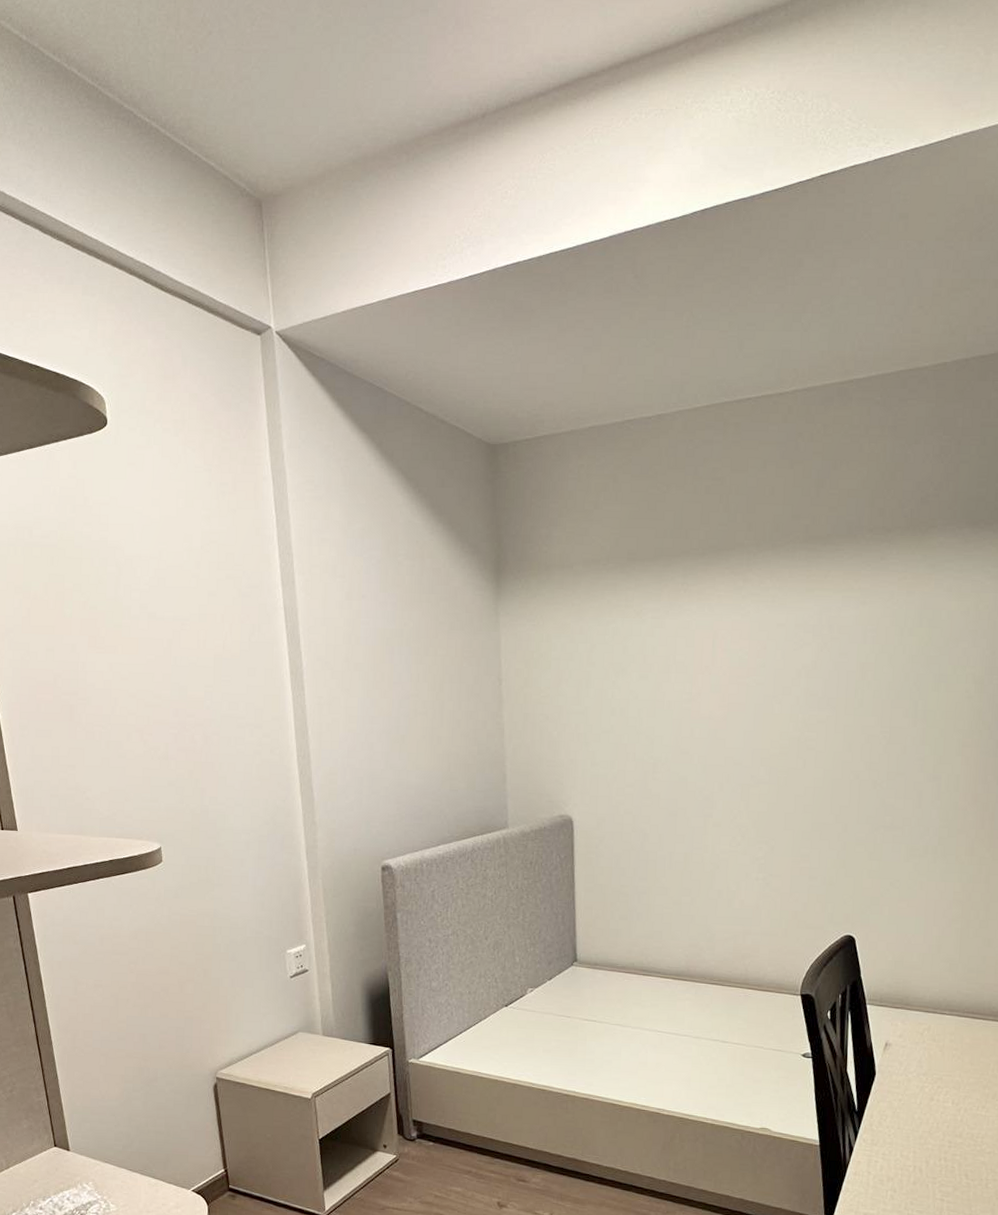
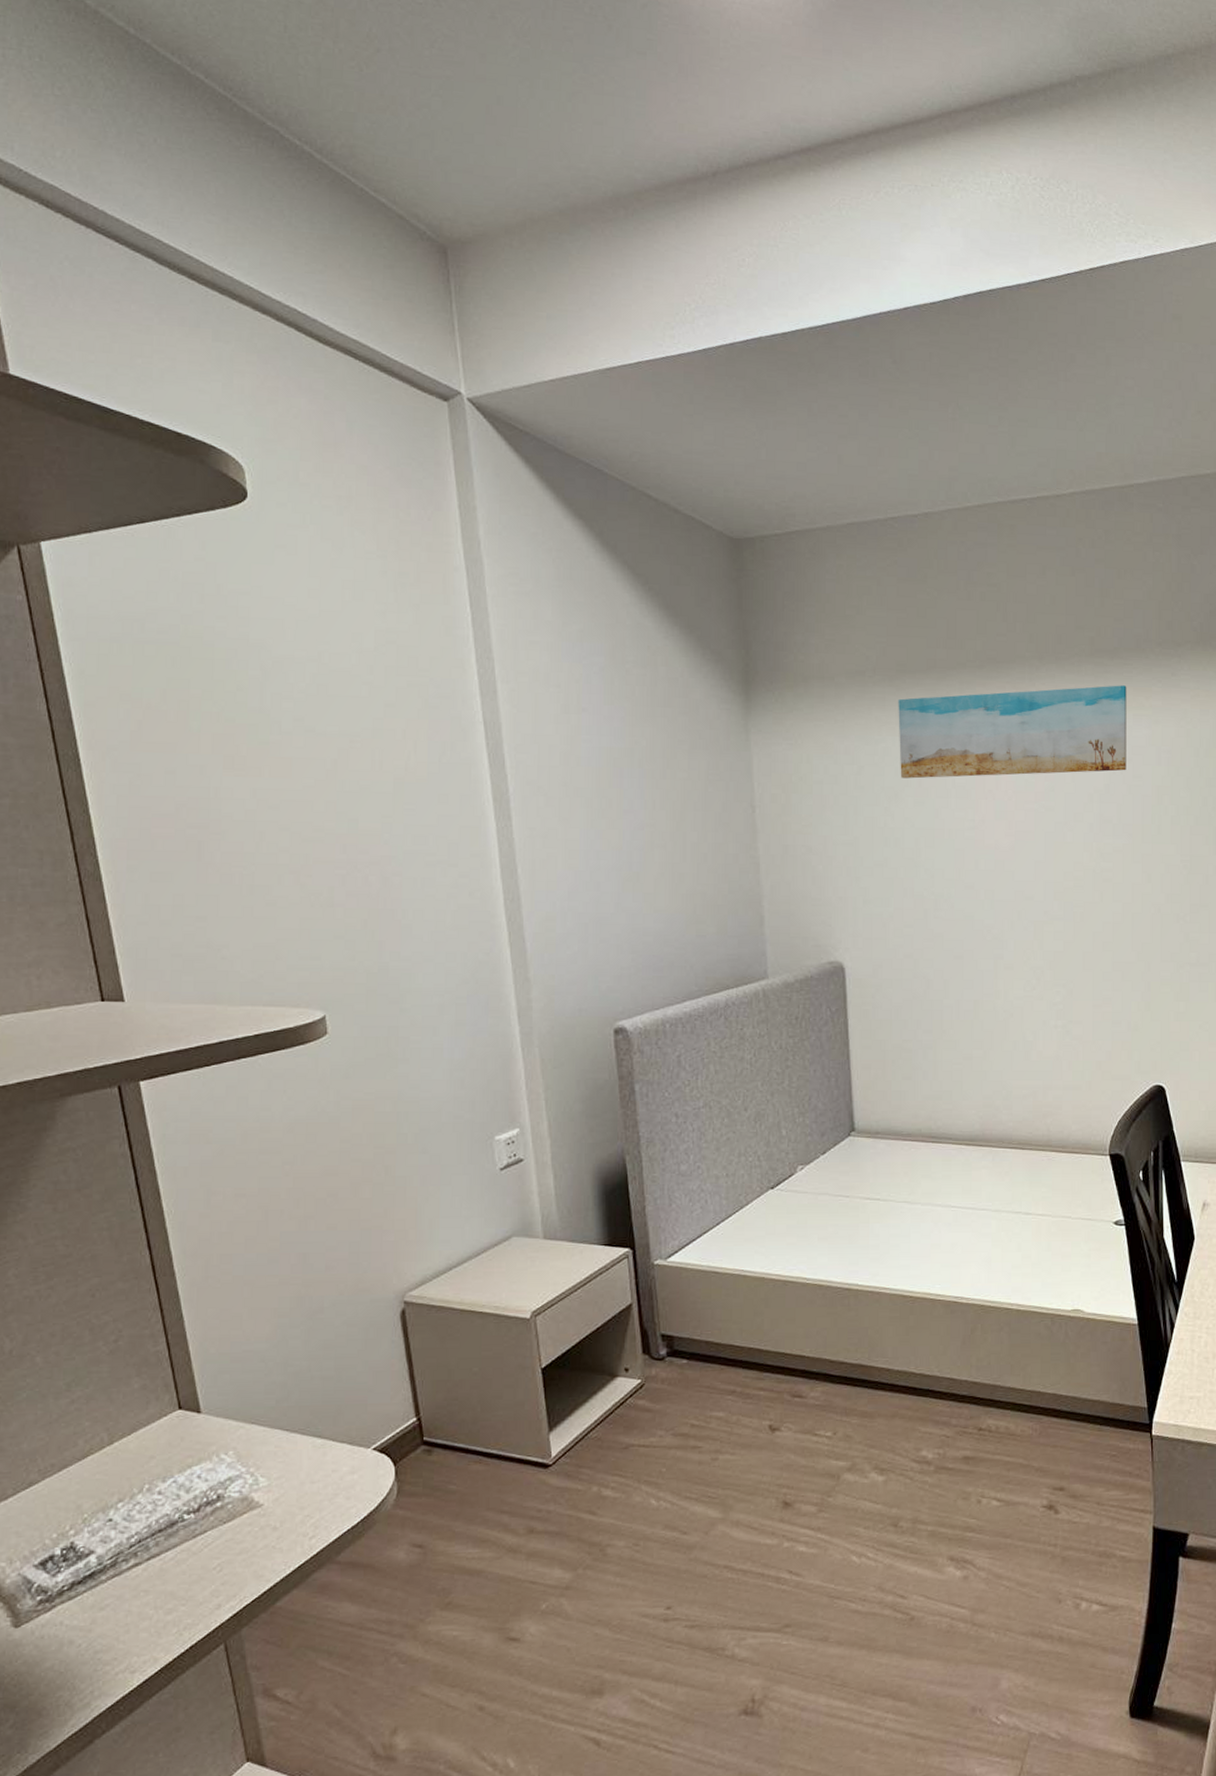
wall art: none [627,569,838,656] -> present [898,685,1127,779]

